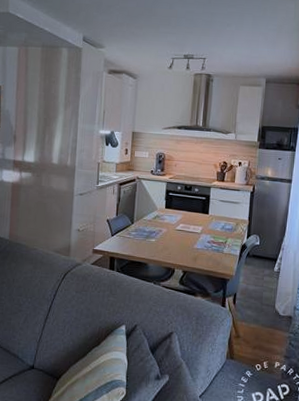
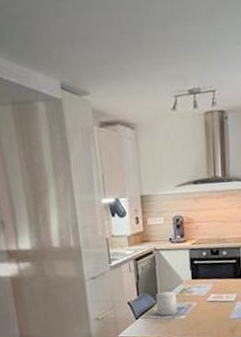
candle: none [131,215,150,237] -> present [155,291,177,316]

